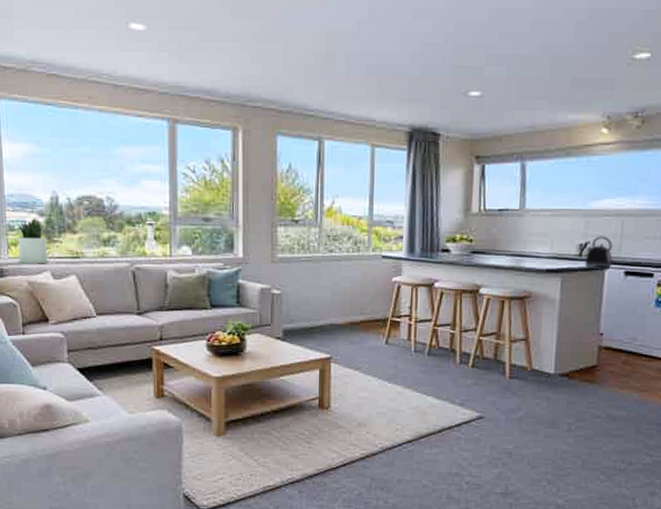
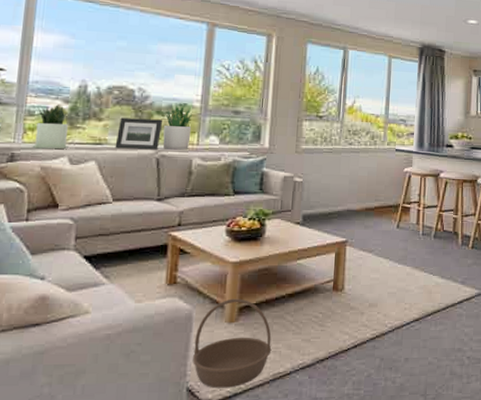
picture frame: none [91,229,135,263] -> present [115,117,163,150]
planter: none [136,213,163,262] -> present [162,104,193,150]
basket: none [186,413,260,497] -> present [193,298,272,388]

